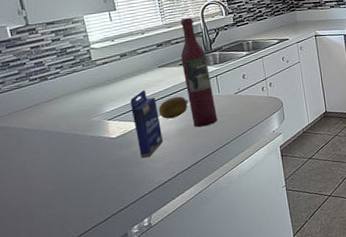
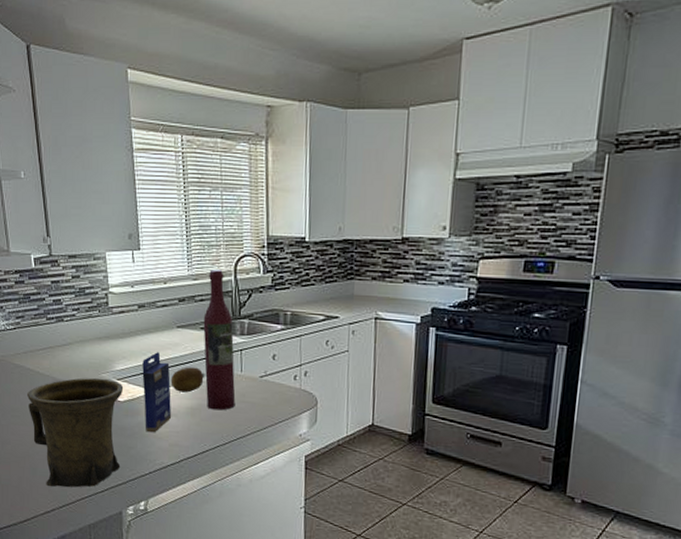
mug: none [16,121,121,231] -> present [27,377,124,488]

